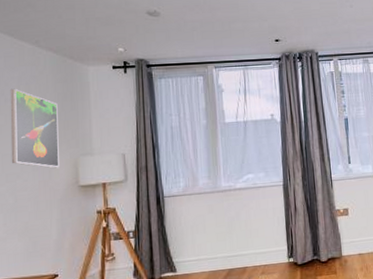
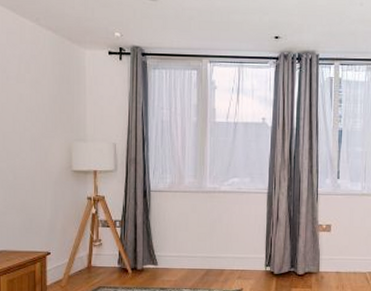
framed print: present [10,88,59,168] -> none [11,66,55,151]

